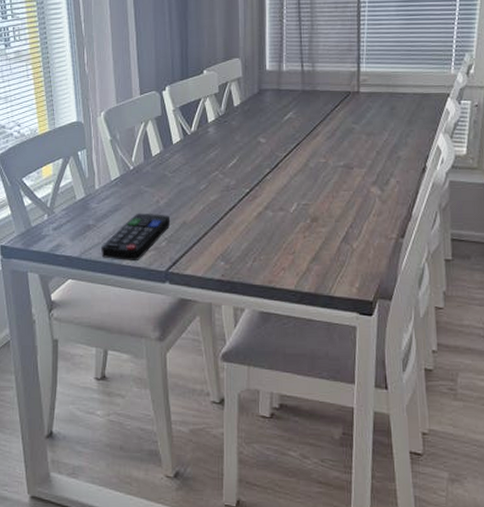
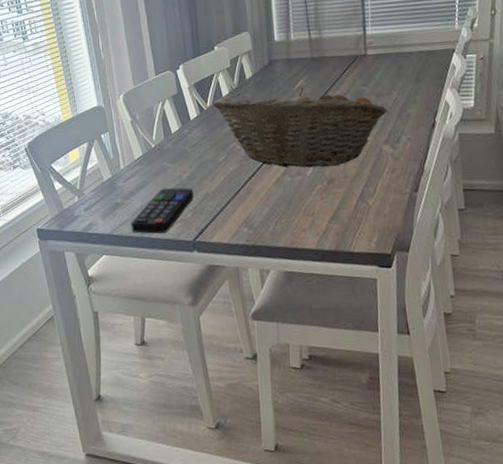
fruit basket: none [196,119,378,204] -> present [212,86,388,168]

